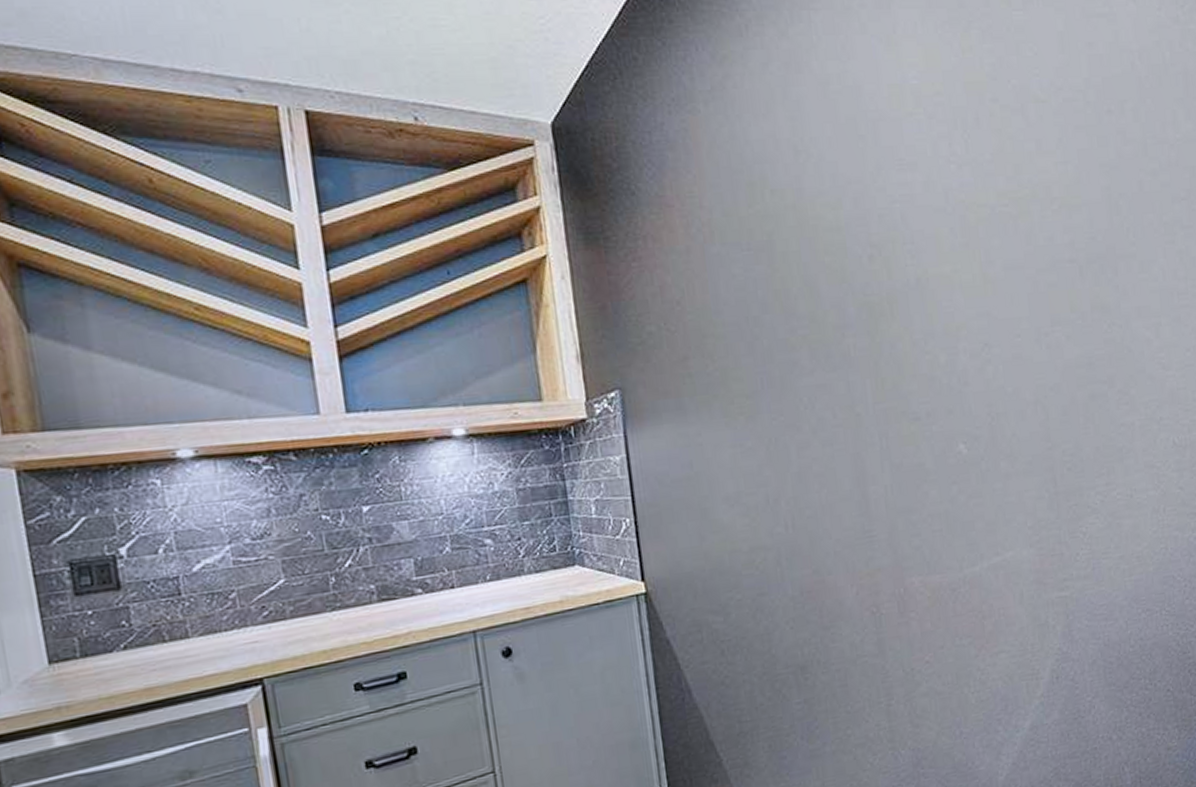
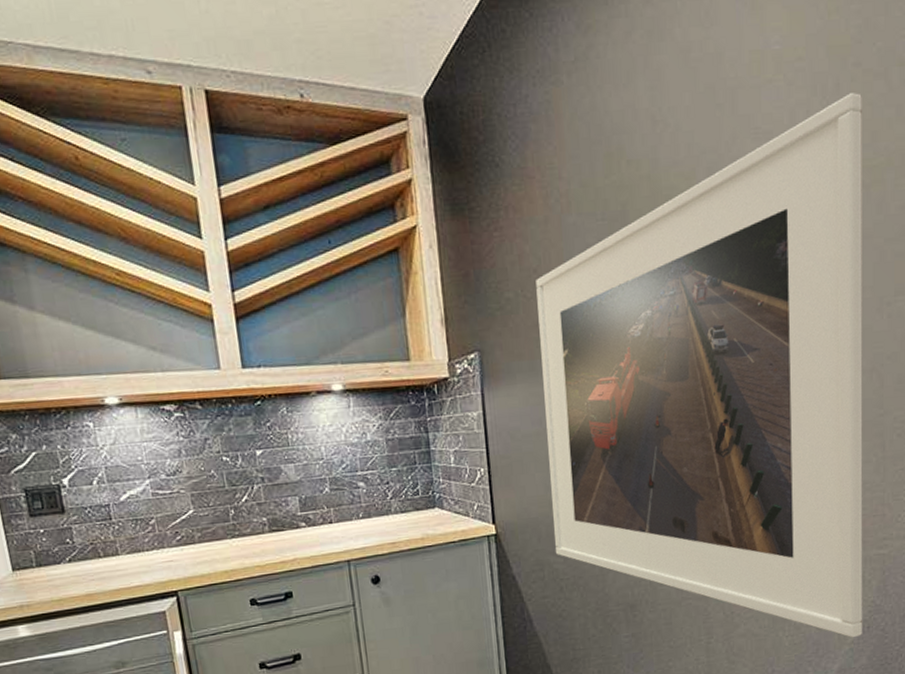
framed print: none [679,127,1051,691] -> present [536,93,863,638]

